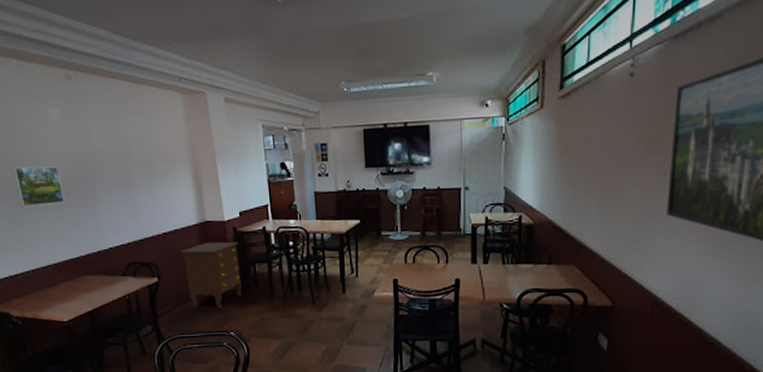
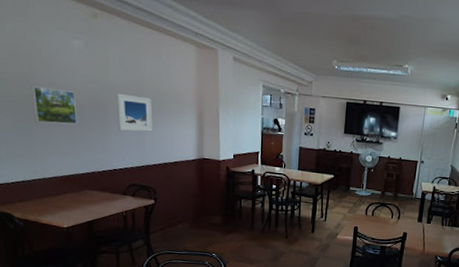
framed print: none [102,160,146,203] -> present [116,93,153,132]
dresser: present [180,241,242,309] -> none [177,175,229,234]

